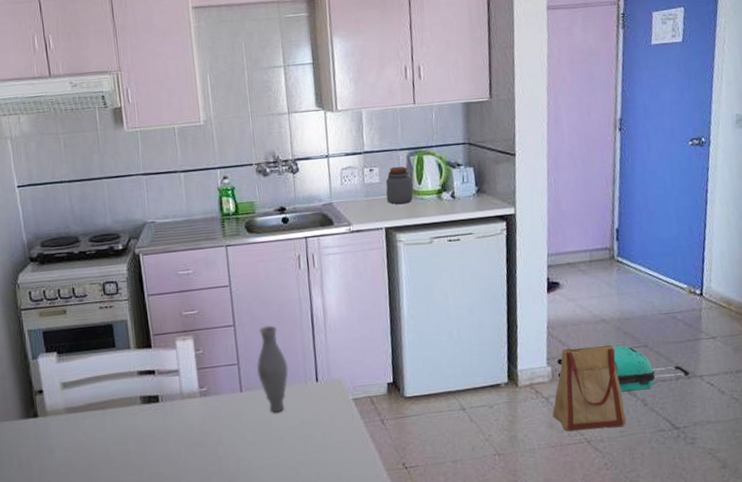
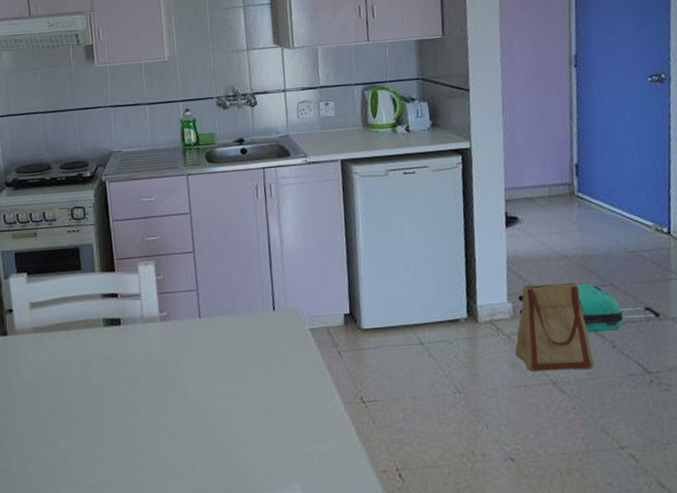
vase: present [257,325,289,413] -> none [215,253,246,340]
jar: present [385,166,413,205] -> none [341,100,368,137]

